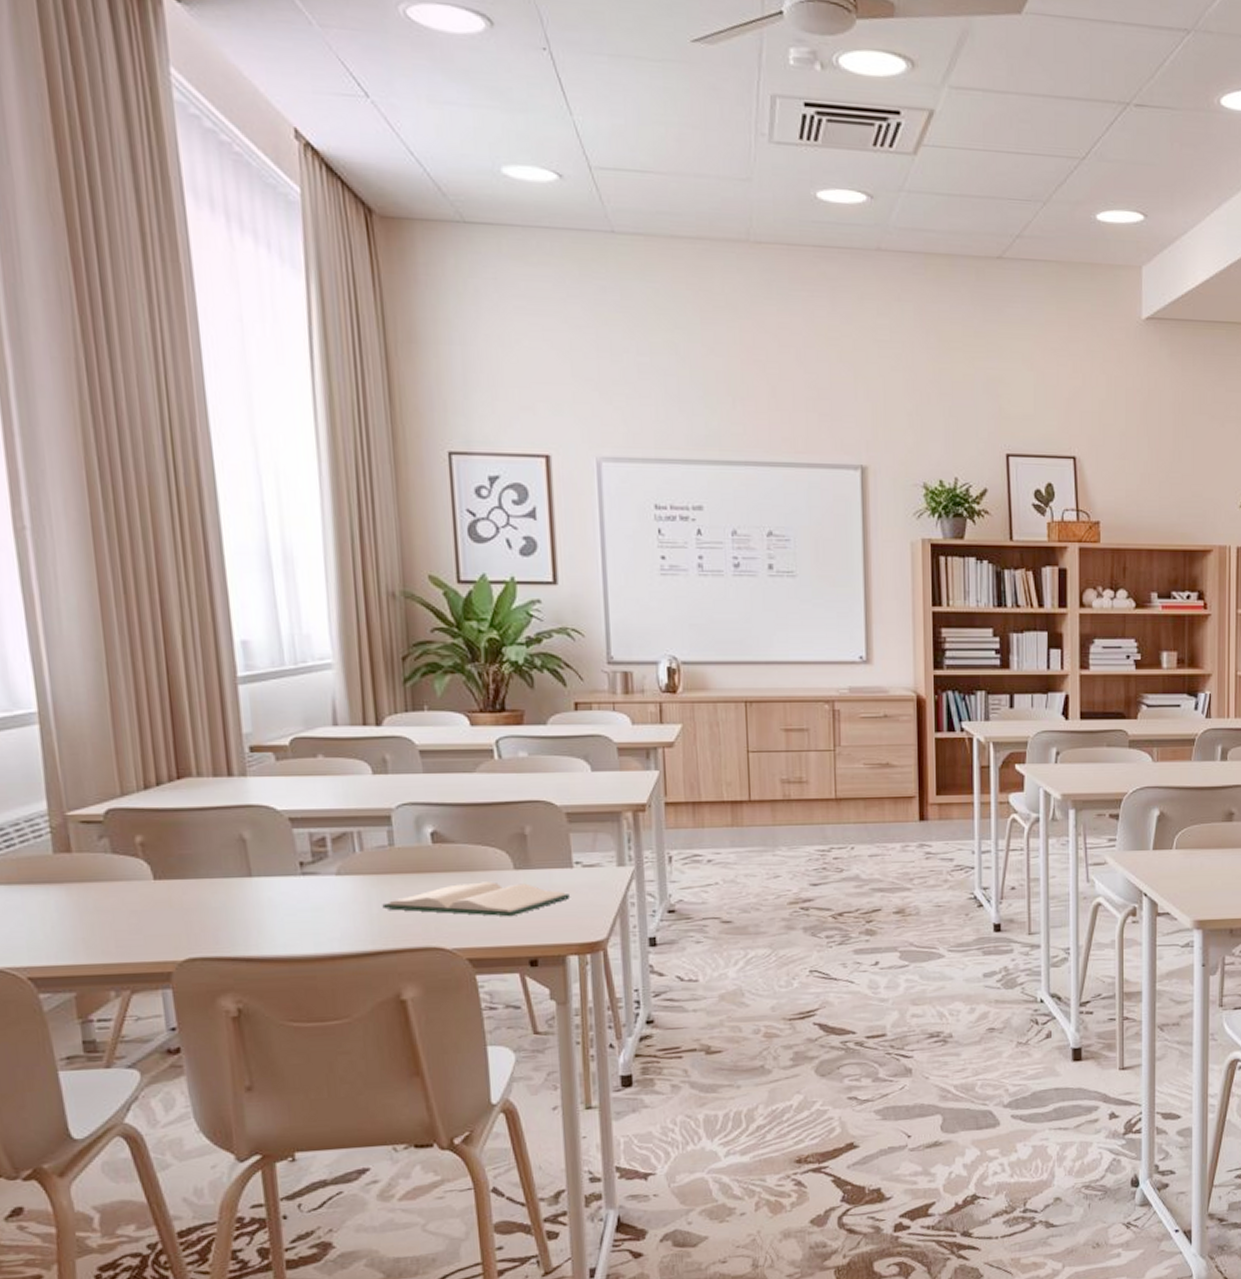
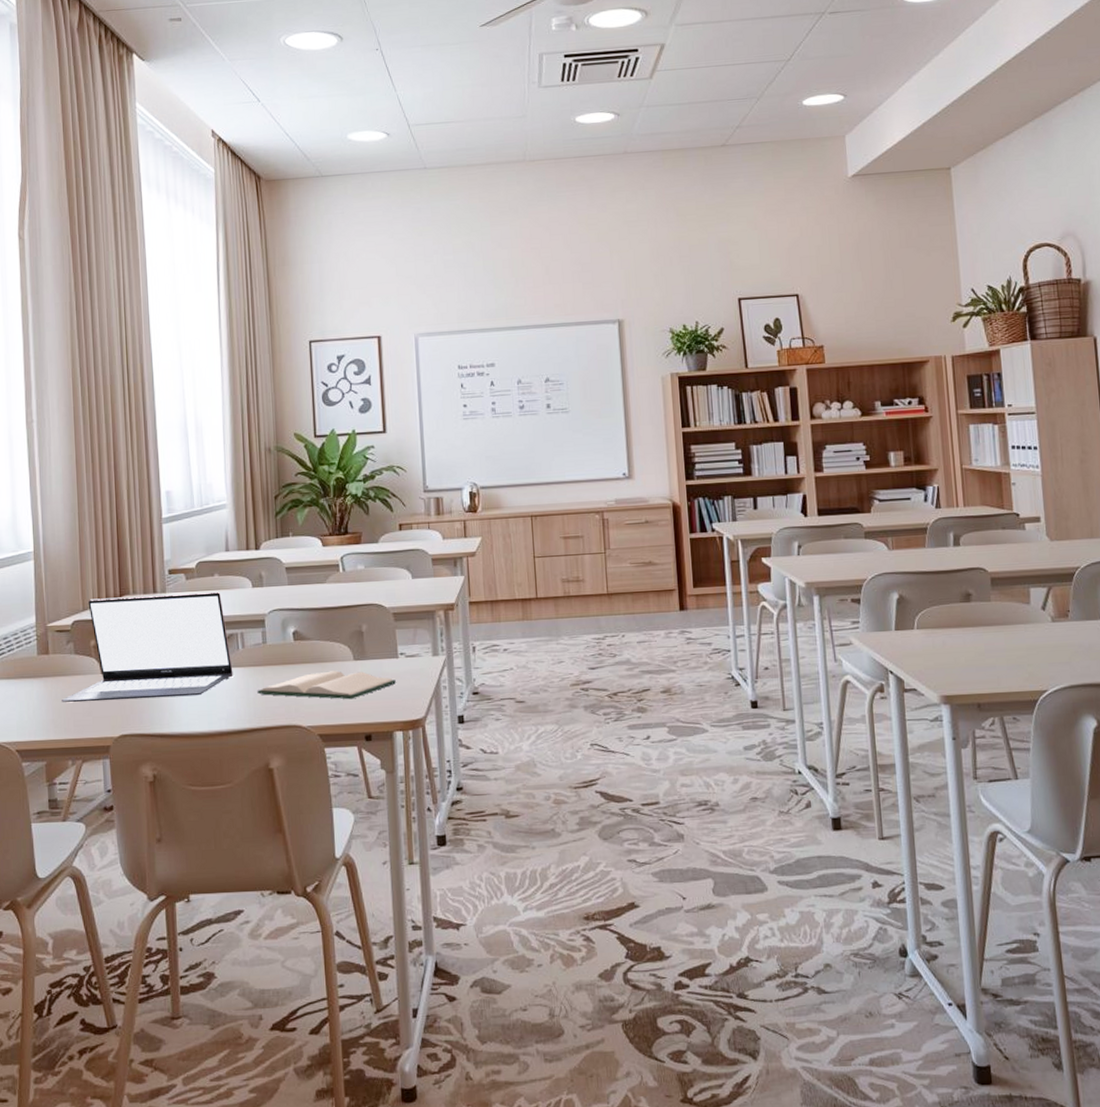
laptop: none [95,777,348,916] -> present [62,591,233,702]

